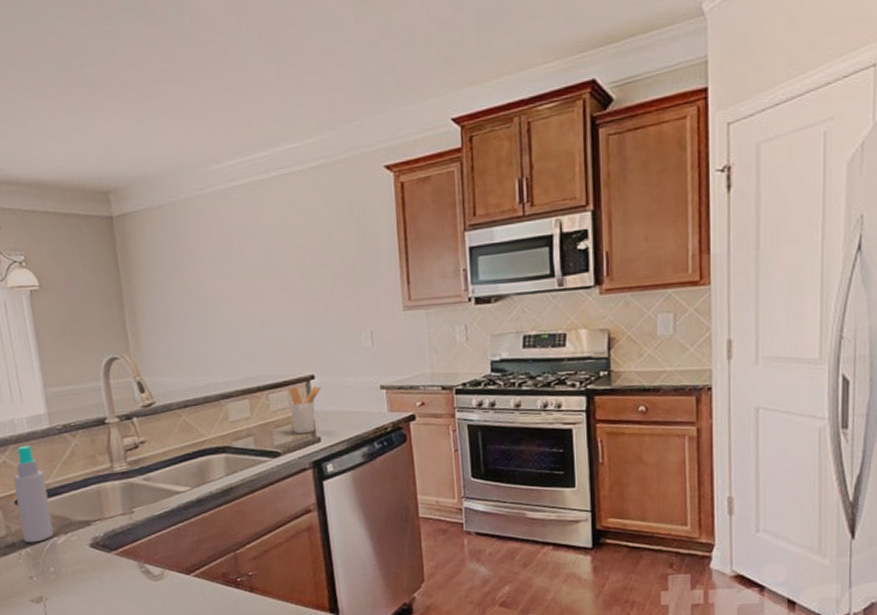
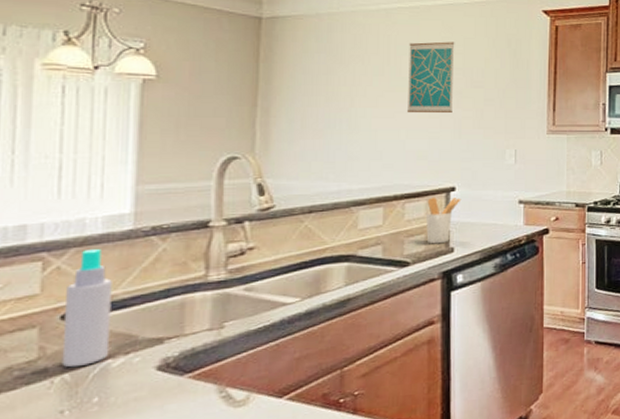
wall art: none [250,217,302,300] -> present [406,41,455,114]

